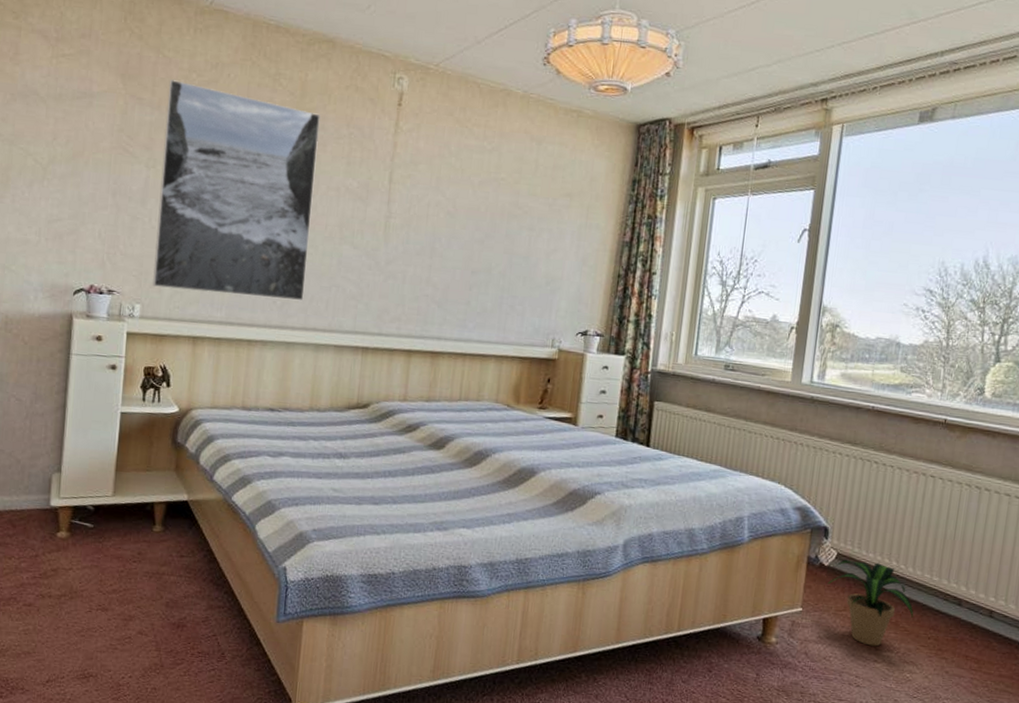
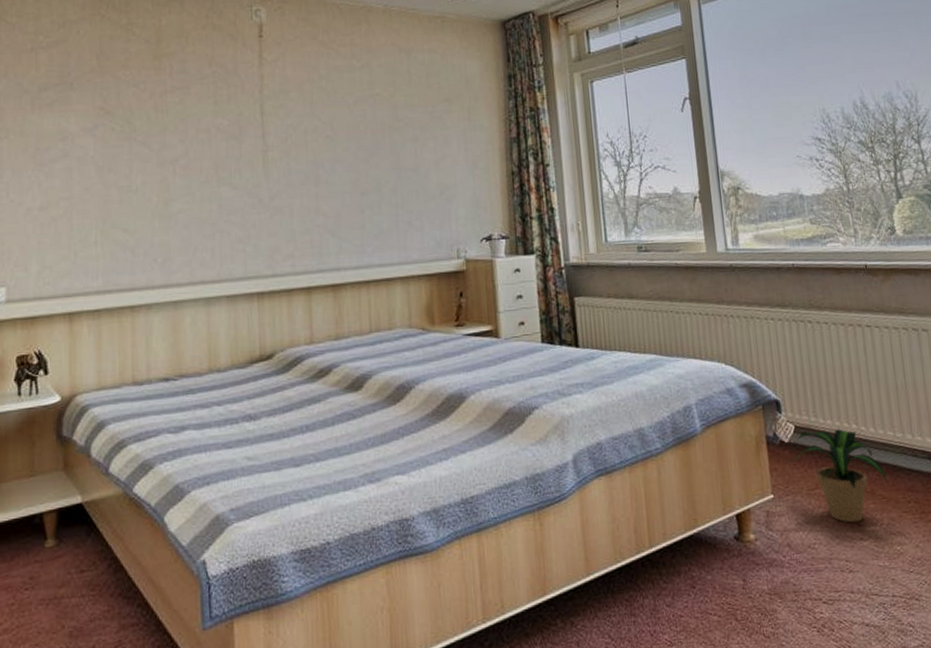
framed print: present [152,80,321,301] -> none [14,45,187,265]

